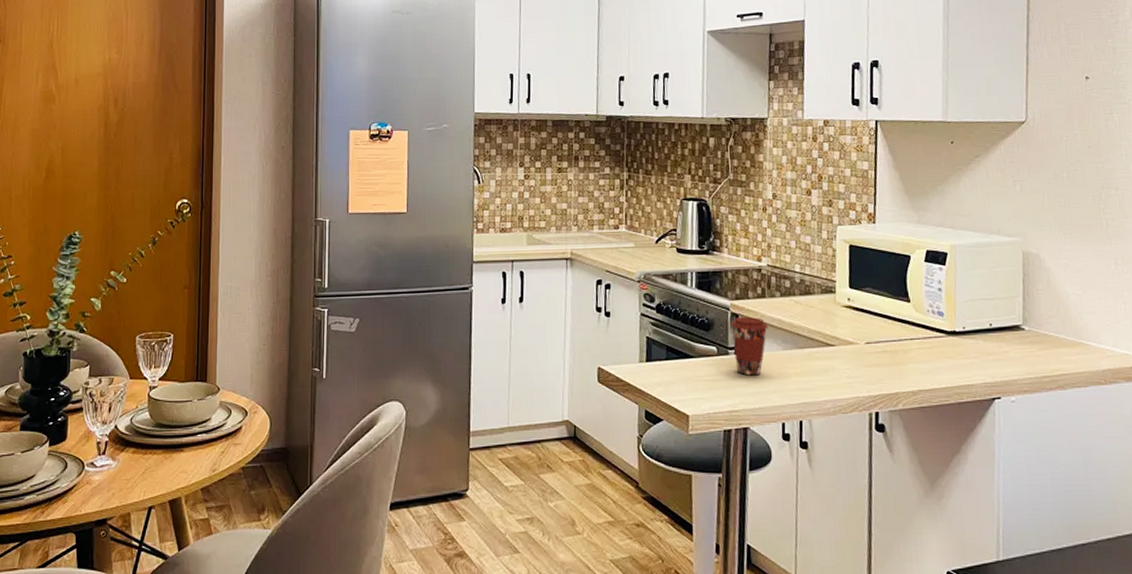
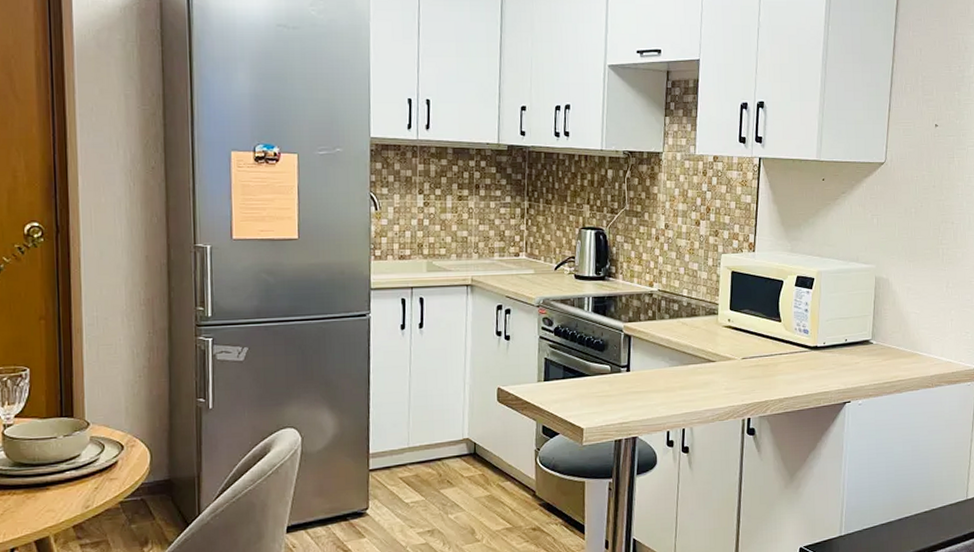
coffee cup: present [730,317,768,376] -> none [623,338,657,391]

